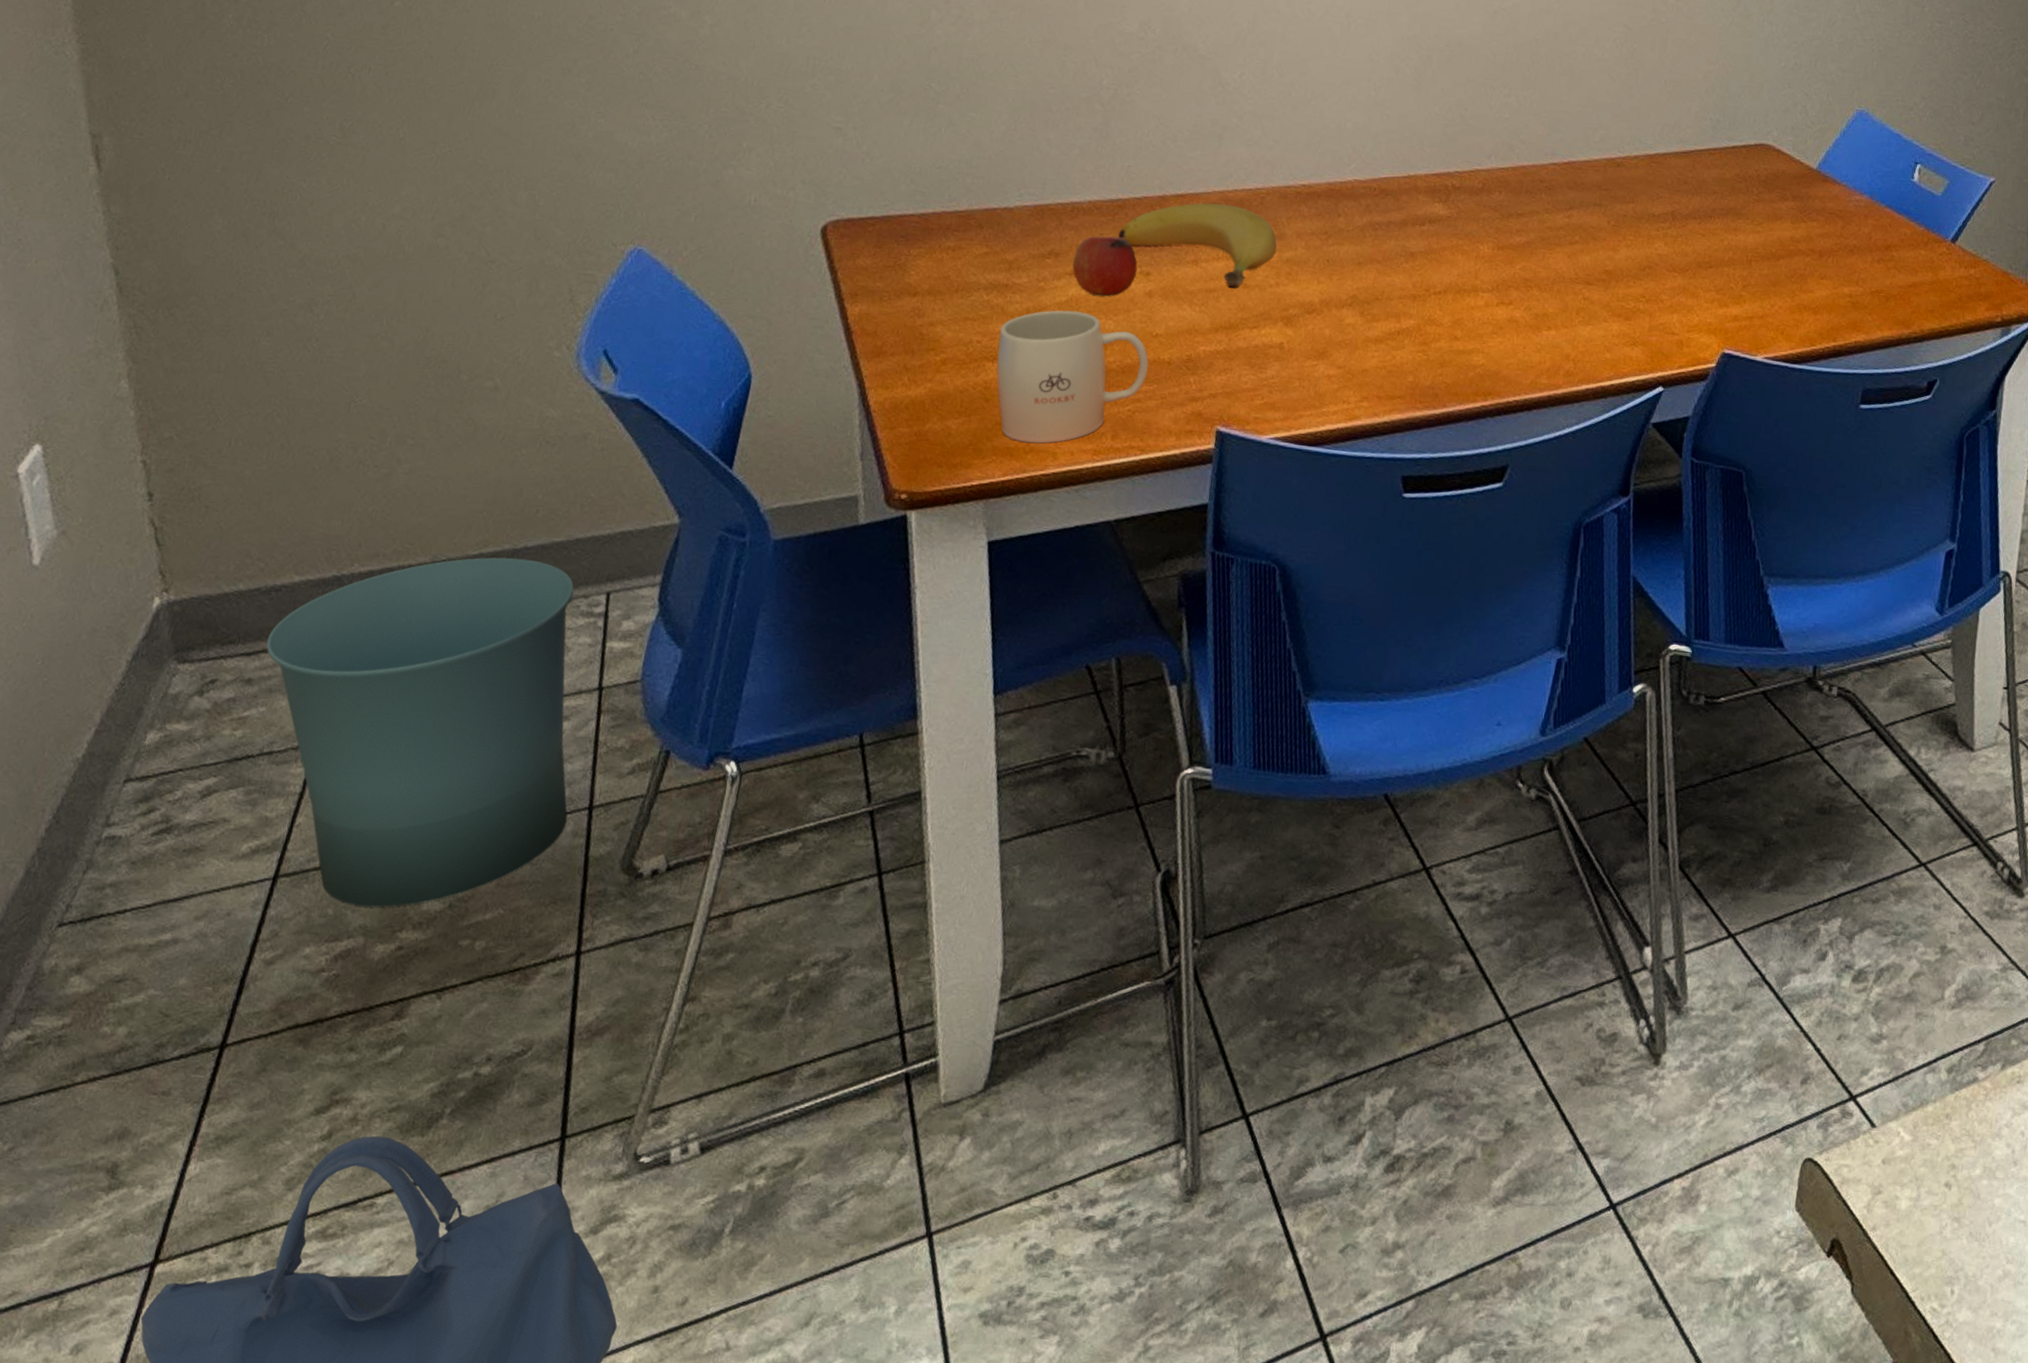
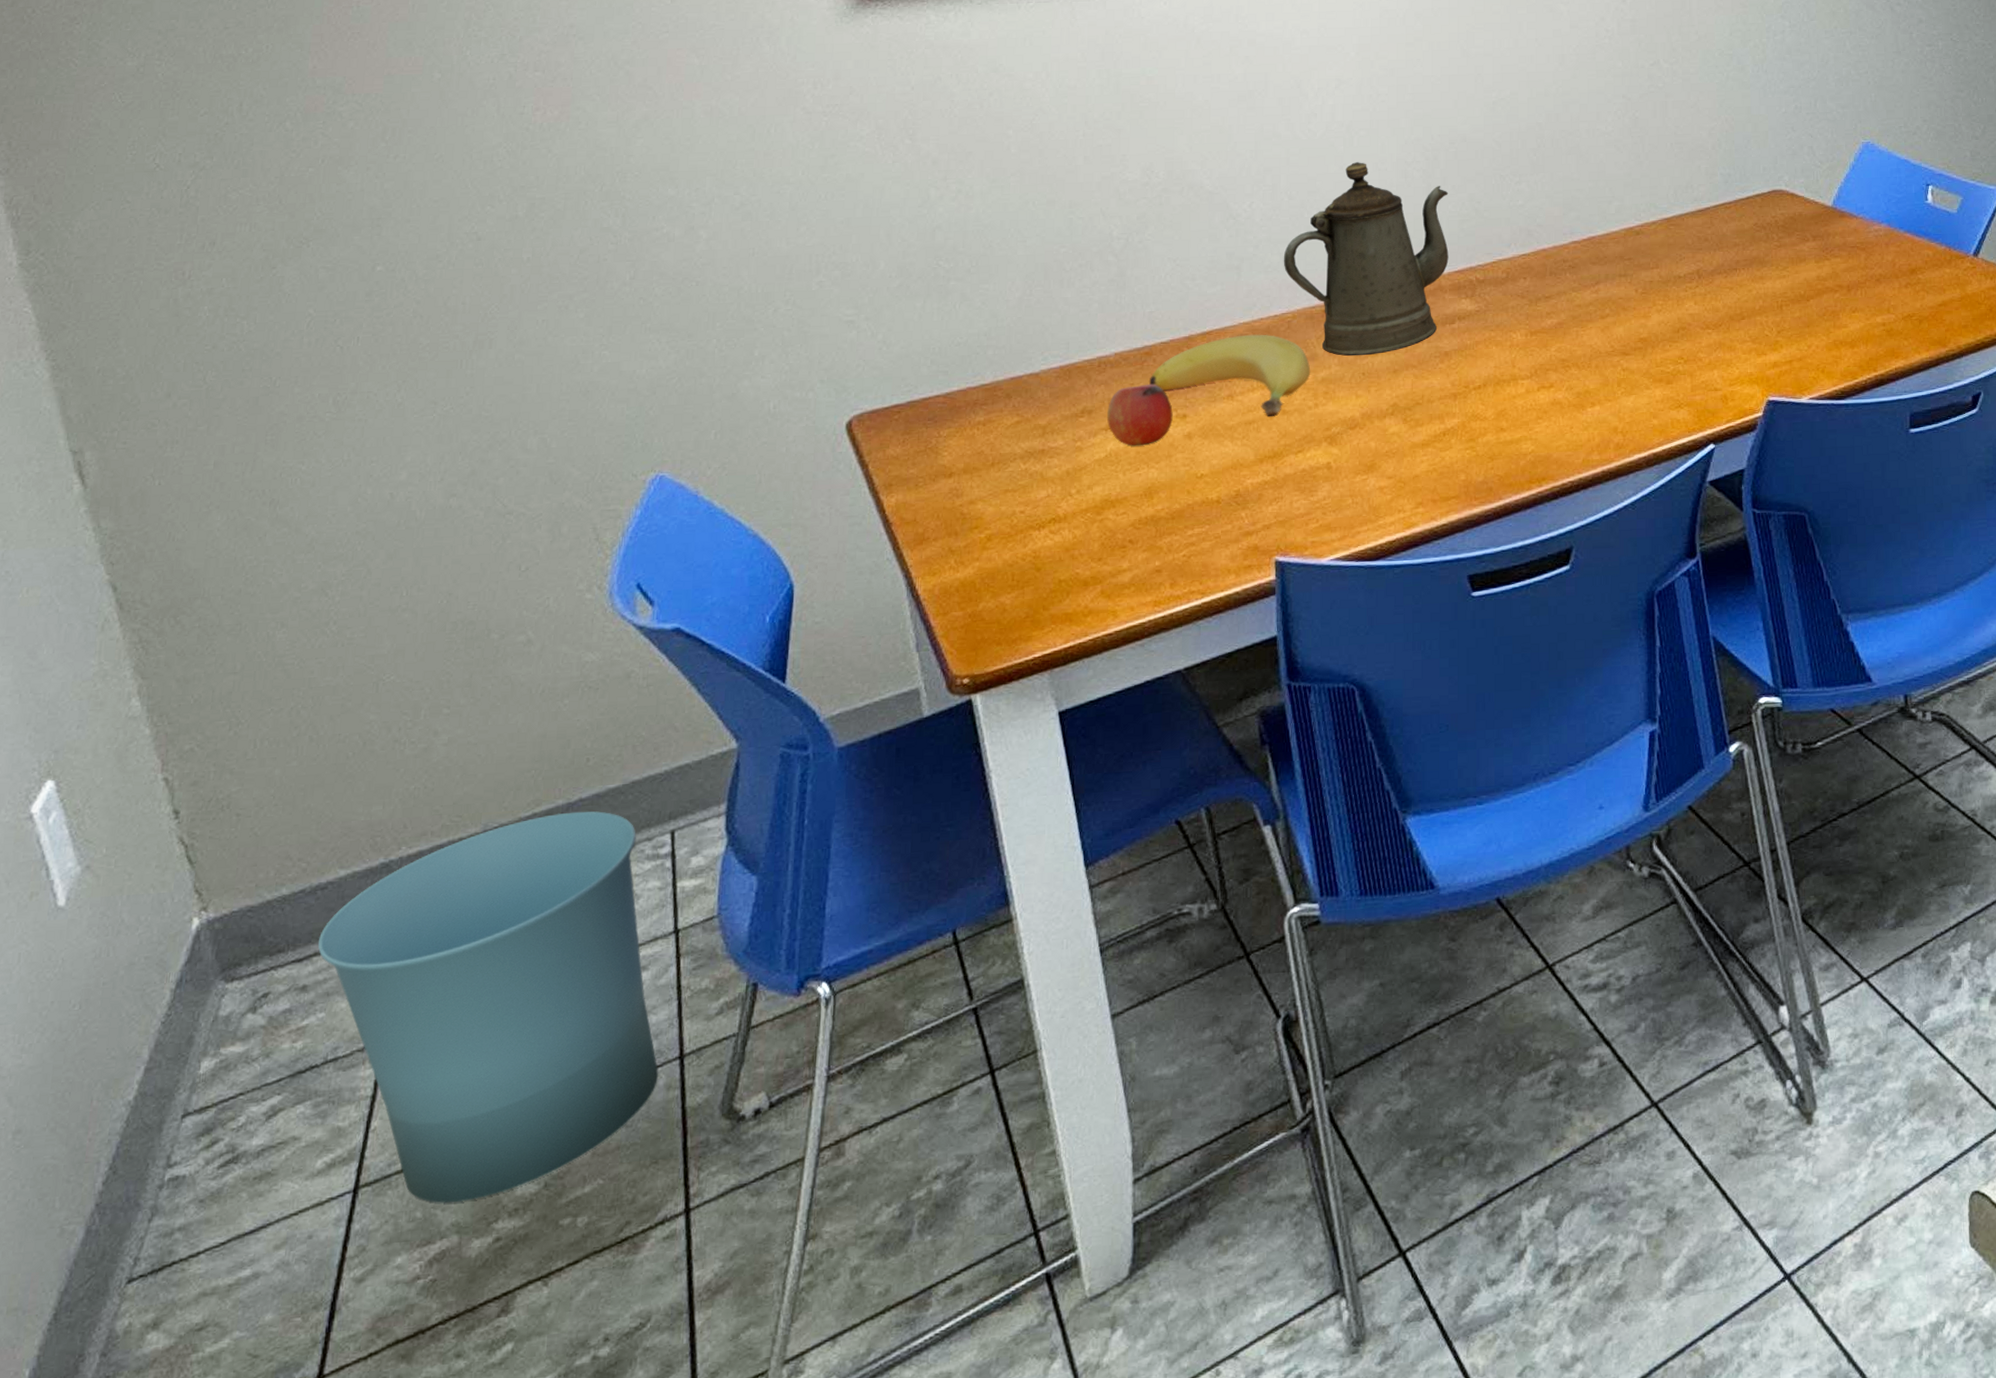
mug: present [996,310,1149,444] -> none [1041,465,1198,606]
coffee pot: none [1265,49,1437,244] -> present [1283,162,1449,356]

